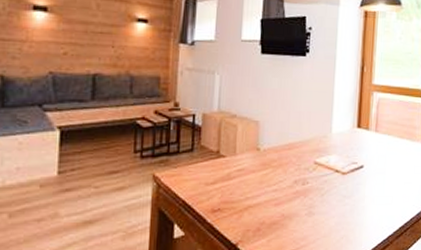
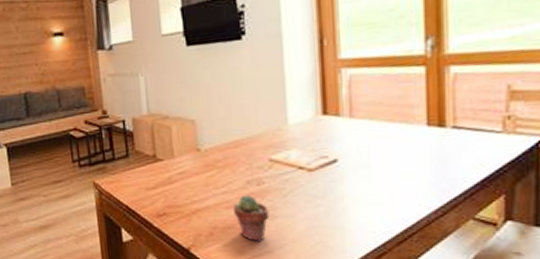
potted succulent: none [279,194,309,237] -> present [232,195,270,242]

